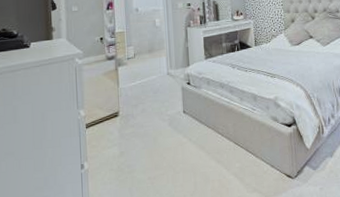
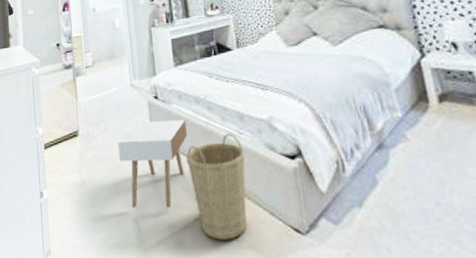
nightstand: none [154,101,213,170] -> present [118,120,187,209]
basket: none [211,110,256,188] -> present [186,133,248,240]

